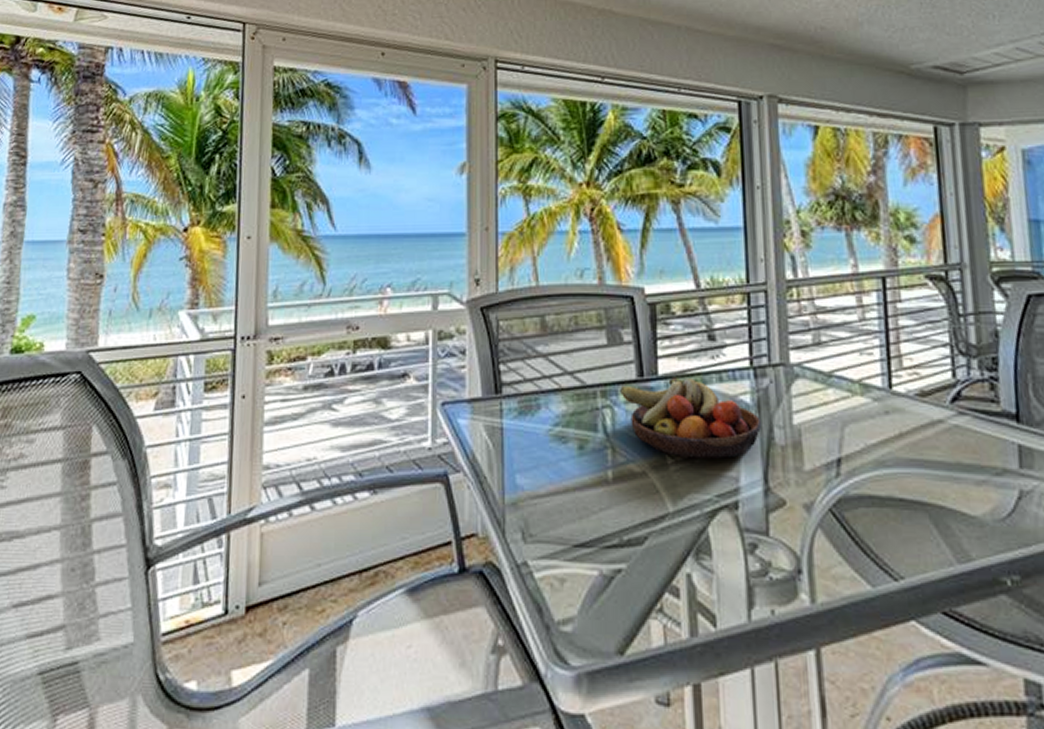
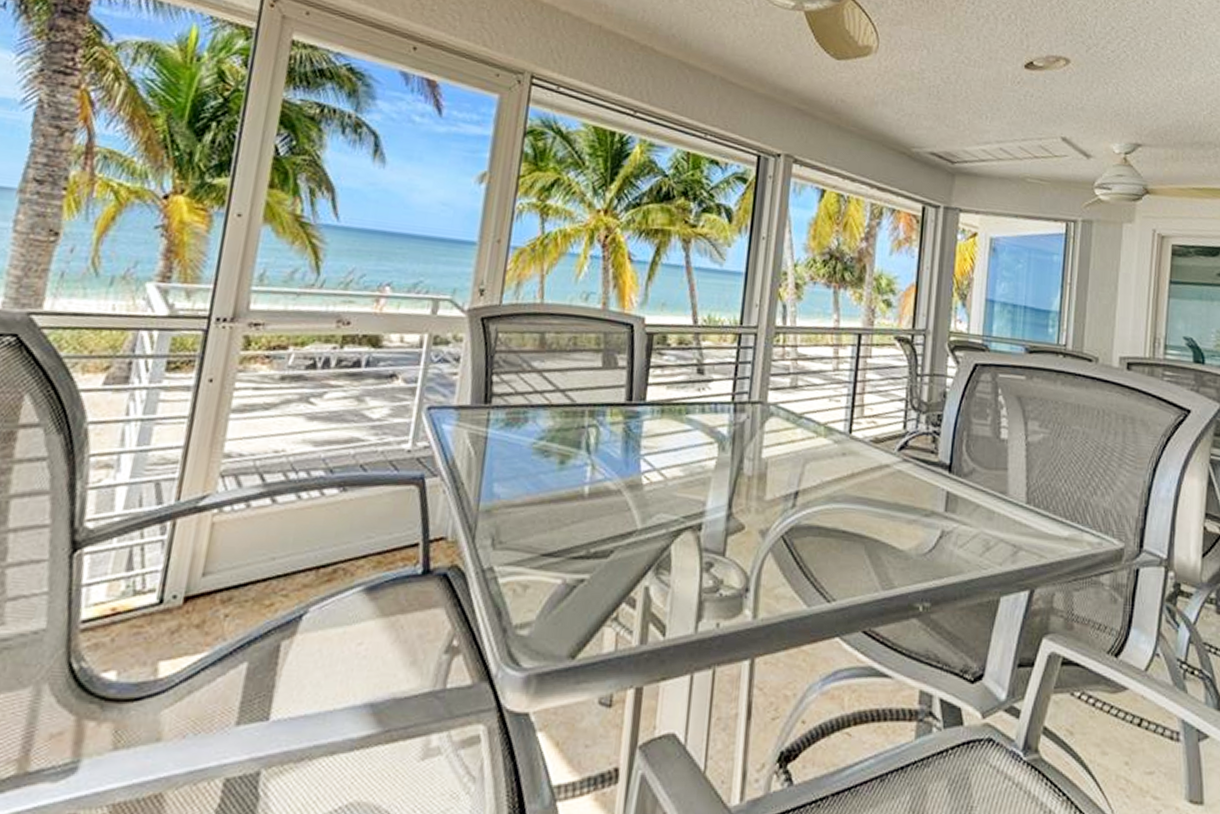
fruit bowl: present [620,377,762,458] -> none [608,404,734,483]

